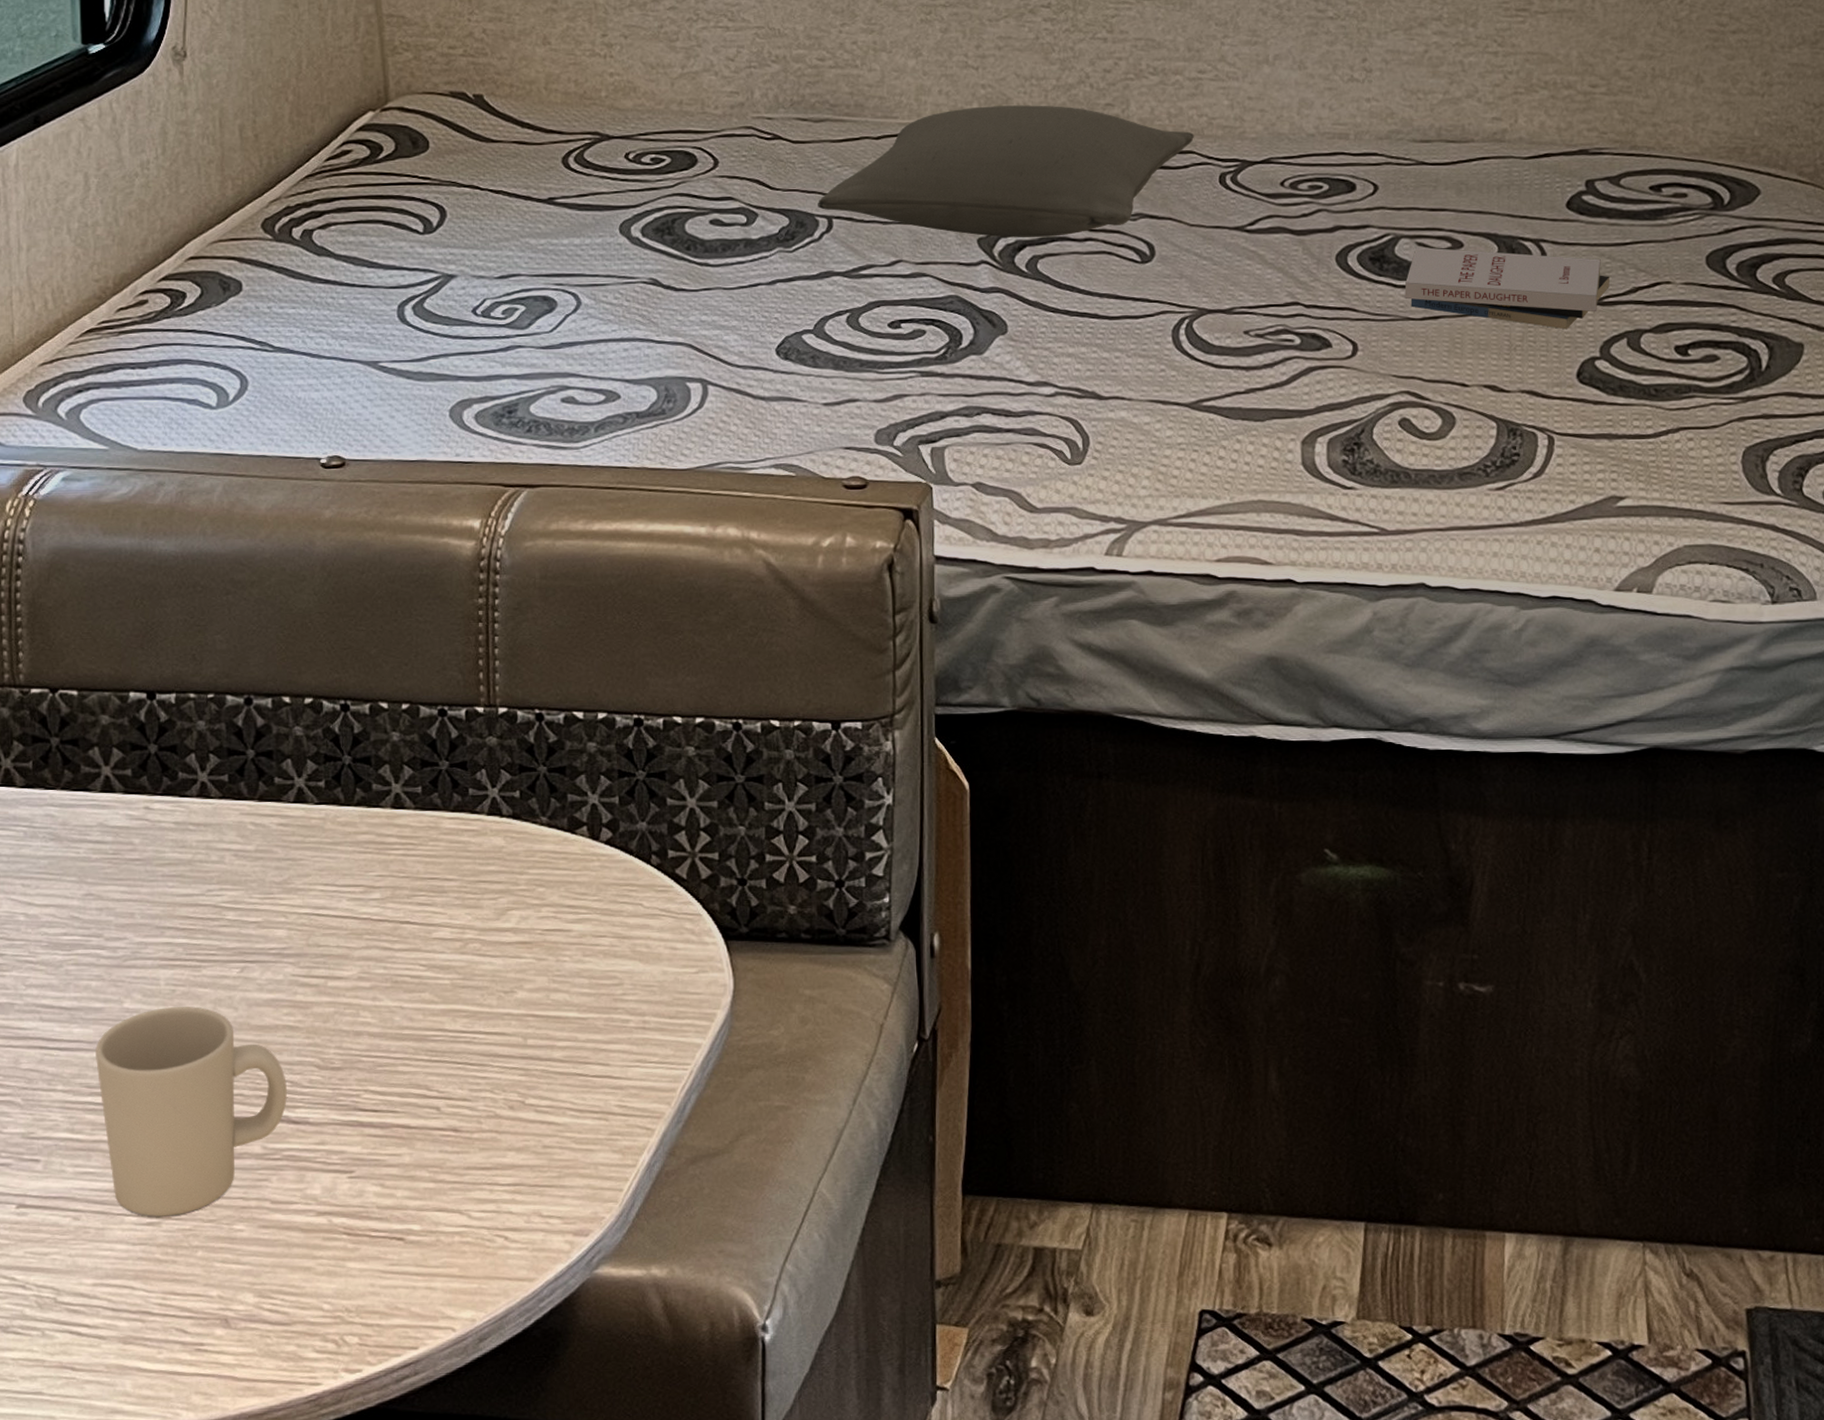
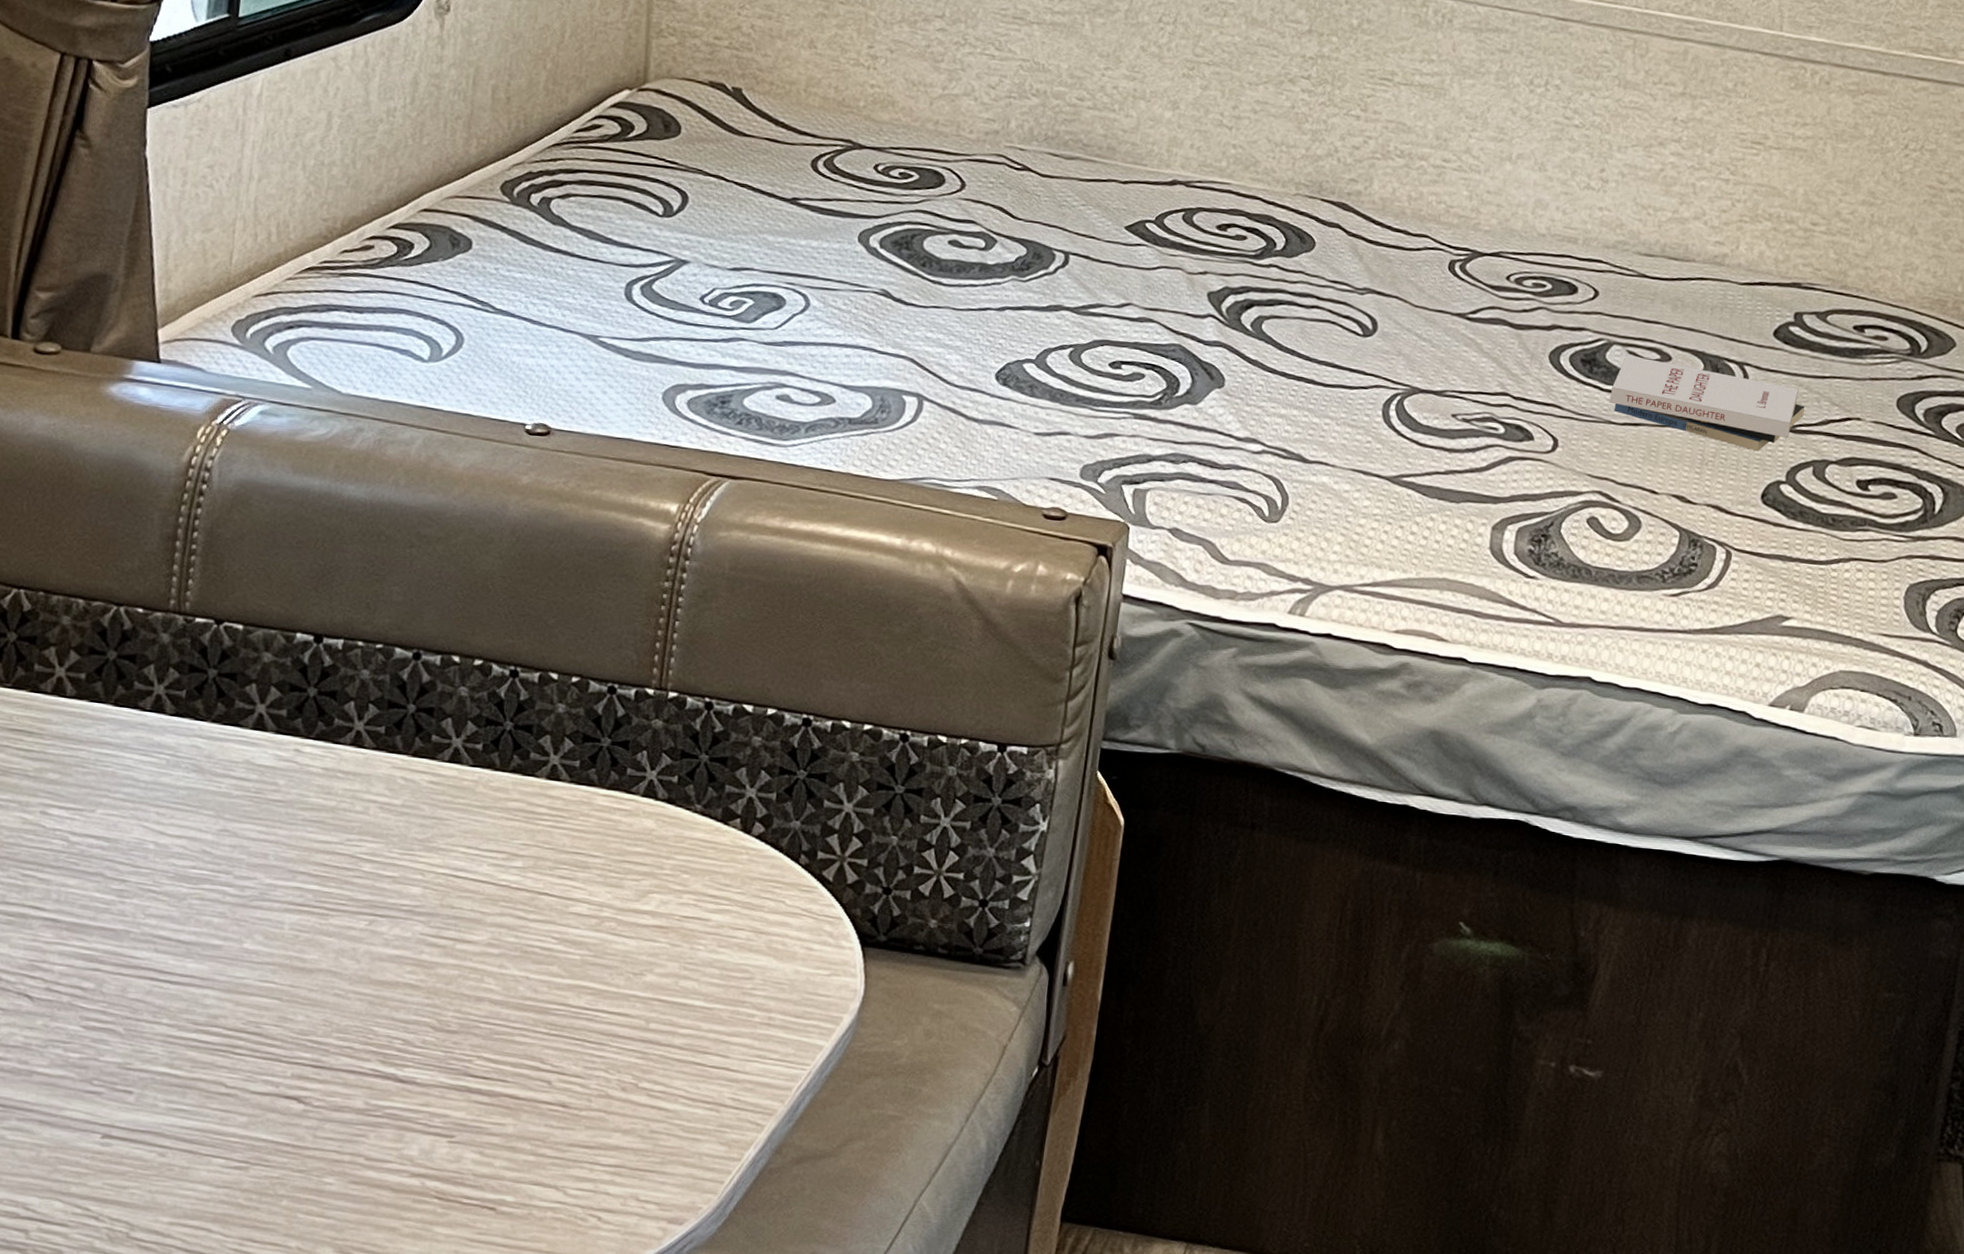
mug: present [95,1006,287,1217] -> none [204,952,399,1162]
pillow: present [818,105,1194,238] -> none [1057,165,1431,300]

